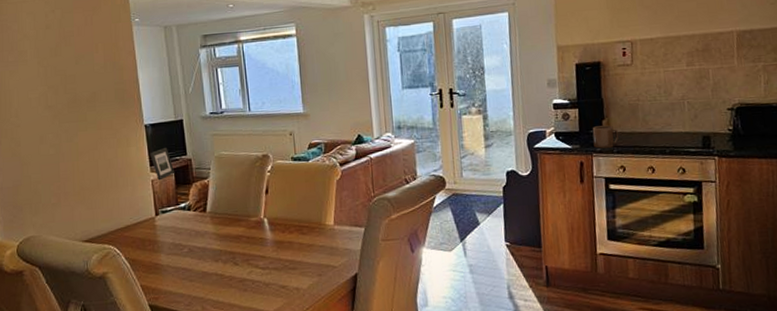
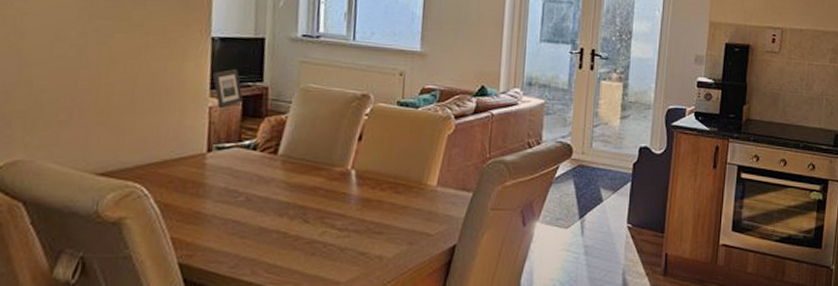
mug: present [592,125,619,150] -> none [732,111,758,136]

